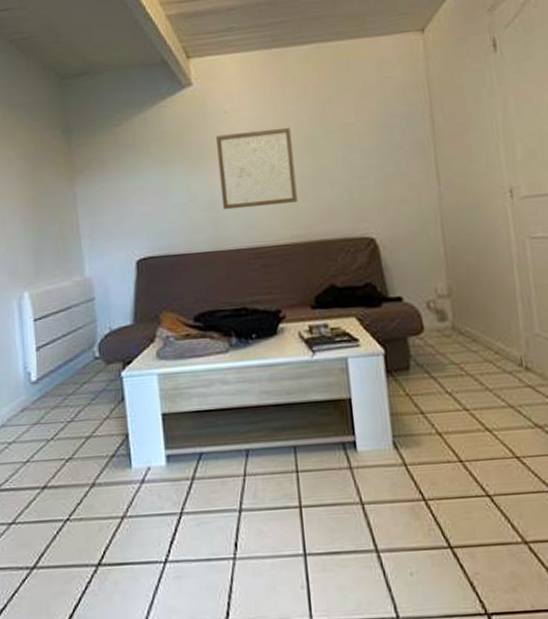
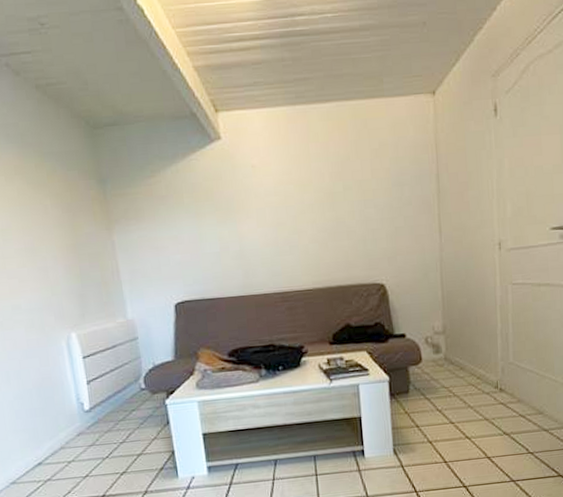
wall art: present [216,127,298,210] -> none [245,182,319,259]

